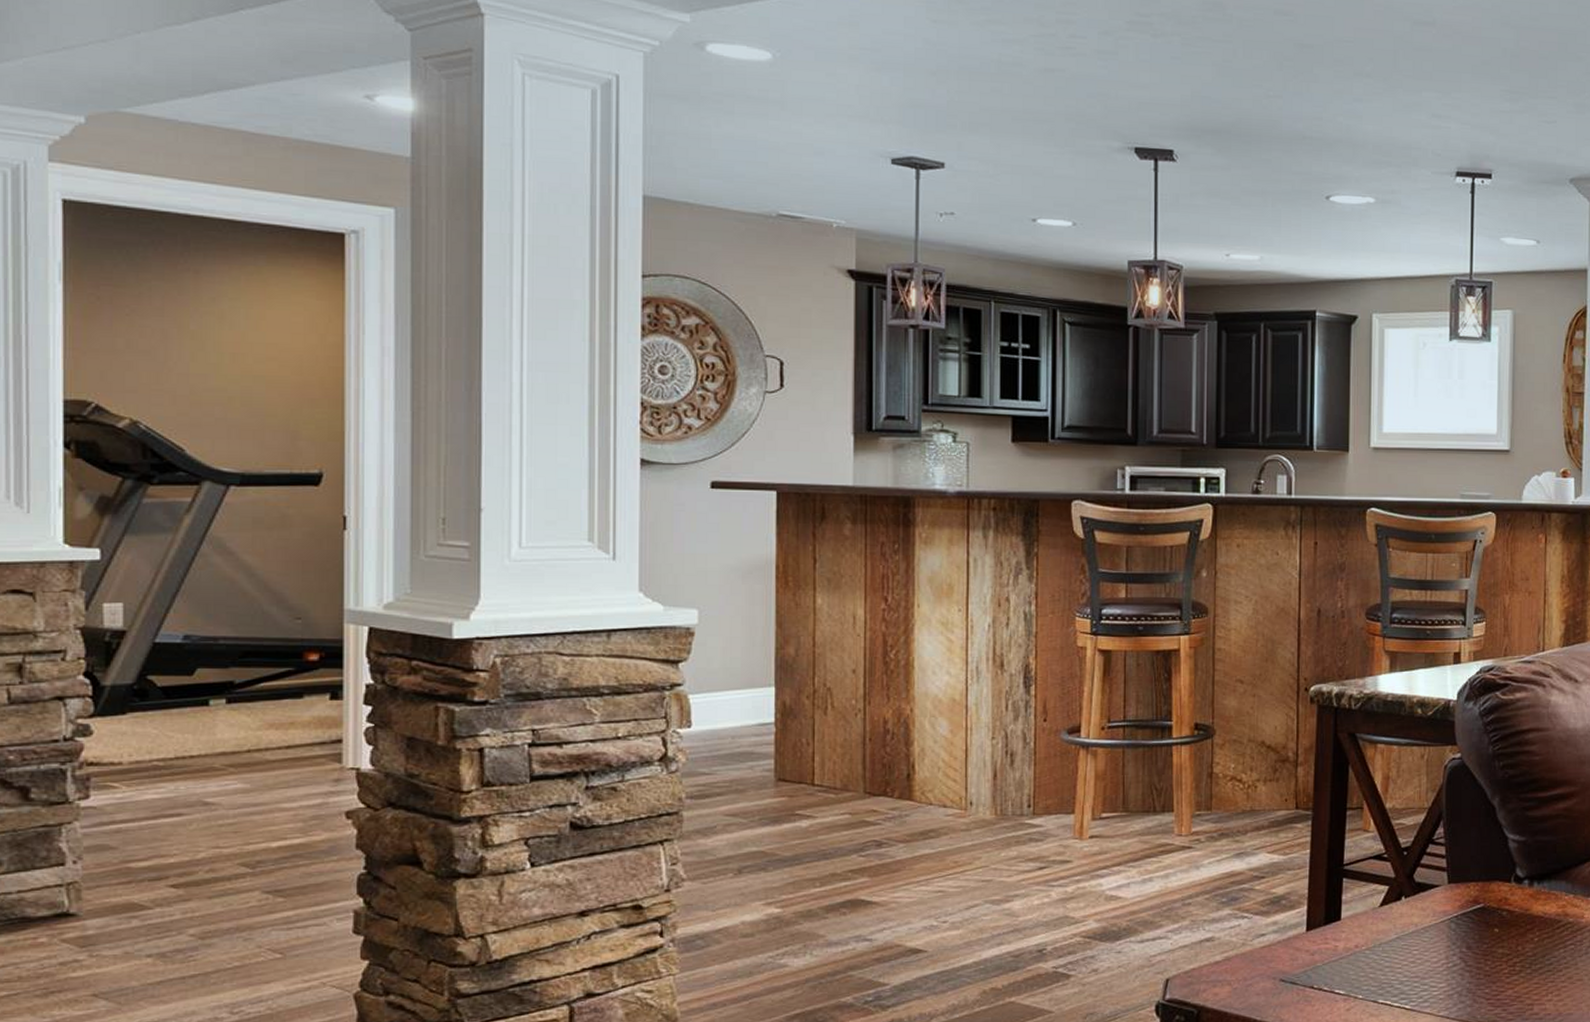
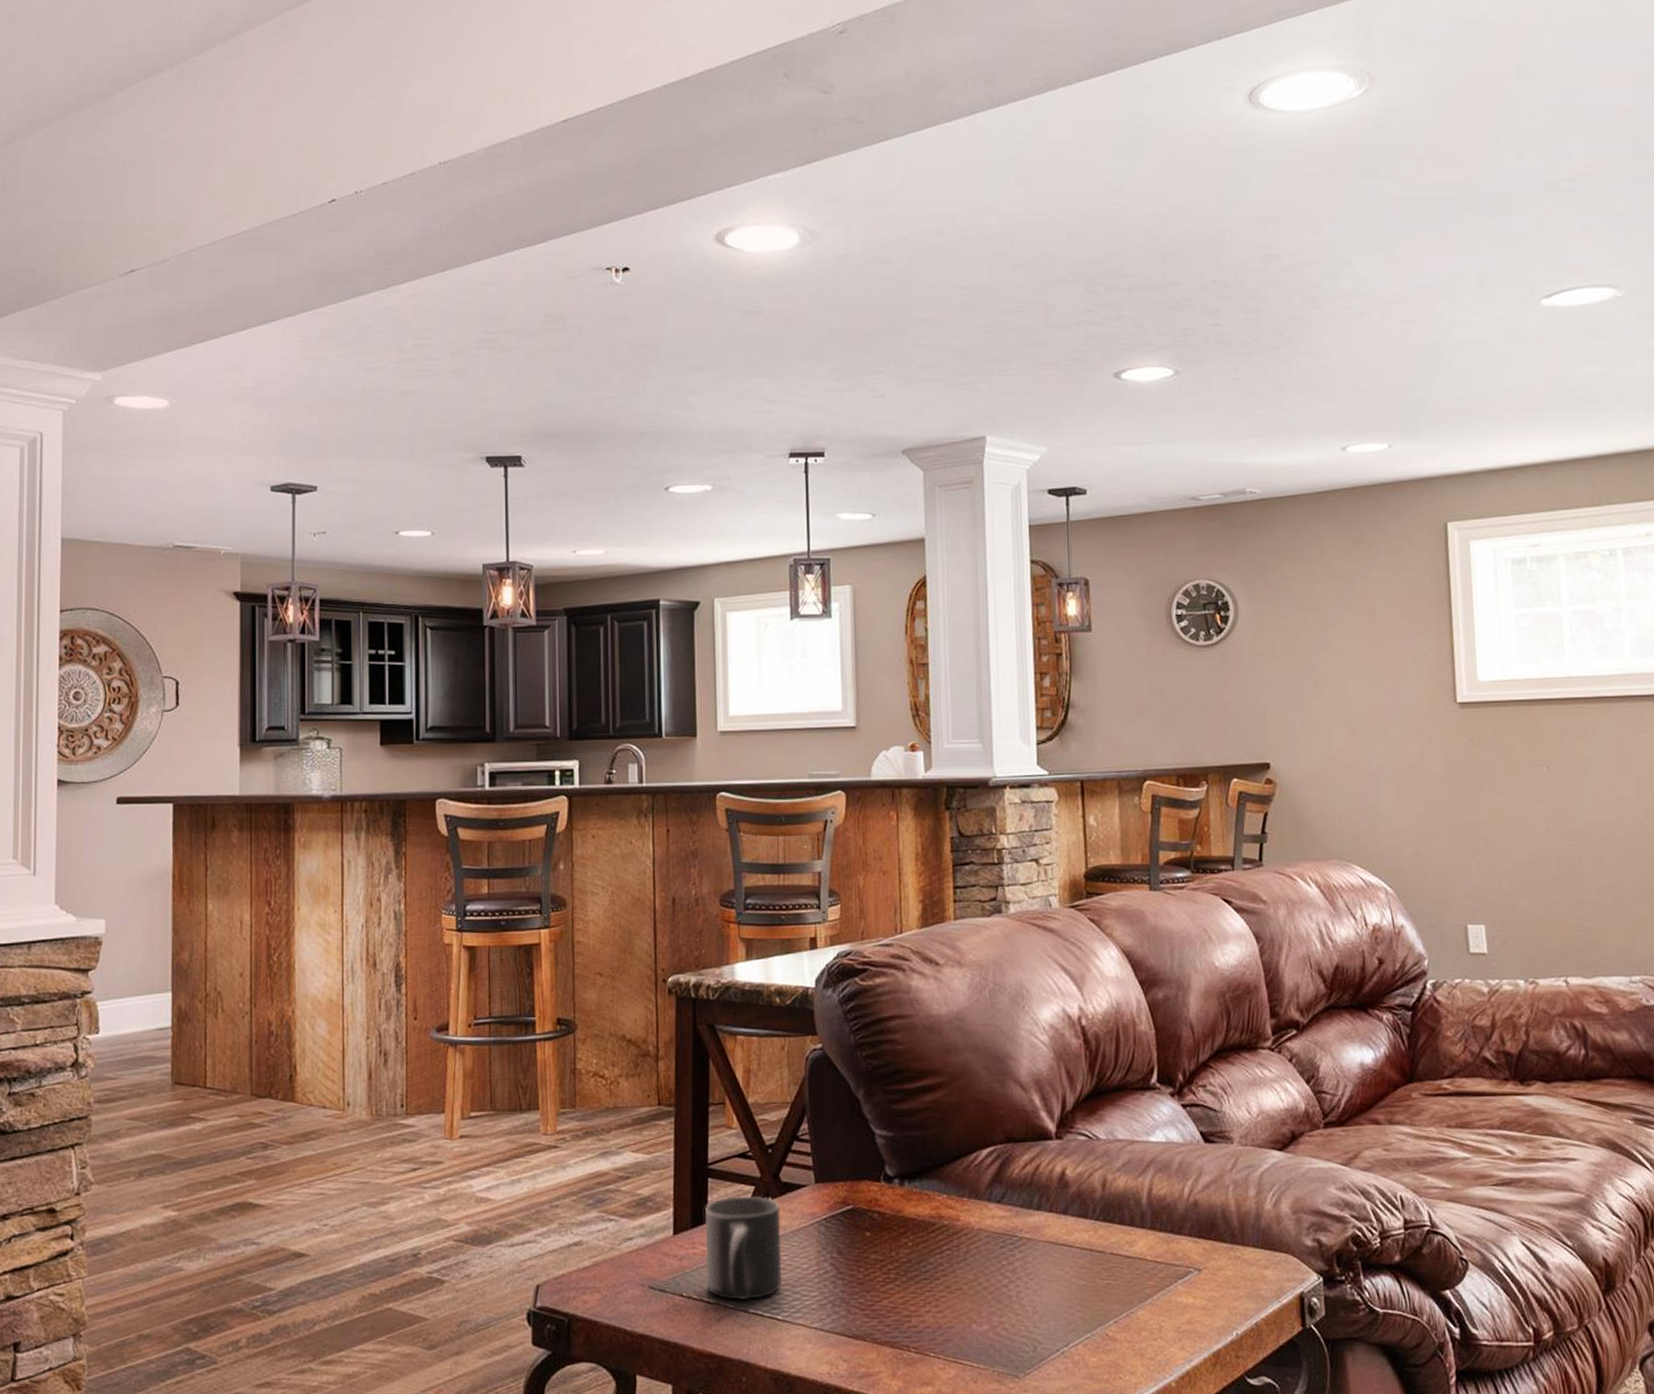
mug: none [1337,895,1413,991] -> present [705,1195,781,1300]

